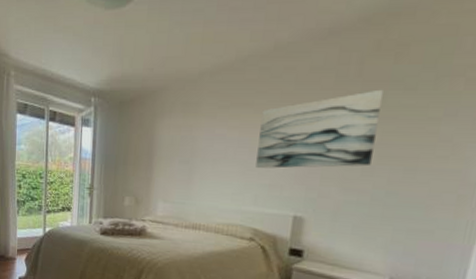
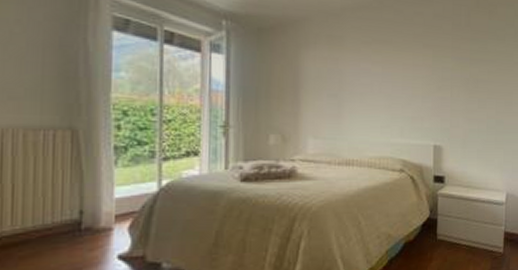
wall art: present [255,89,383,169] -> none [399,38,485,102]

